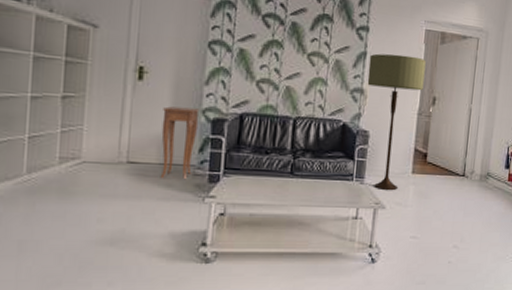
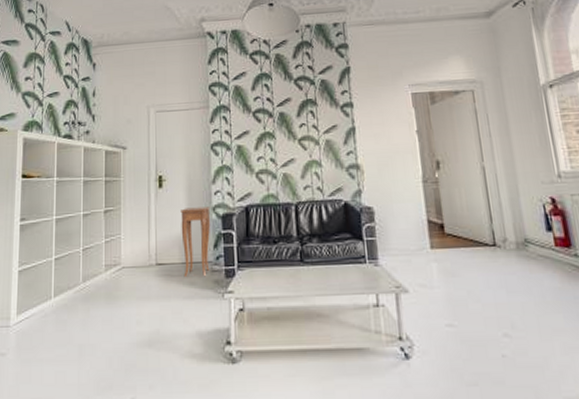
floor lamp: present [367,53,426,190] -> none [358,122,423,270]

